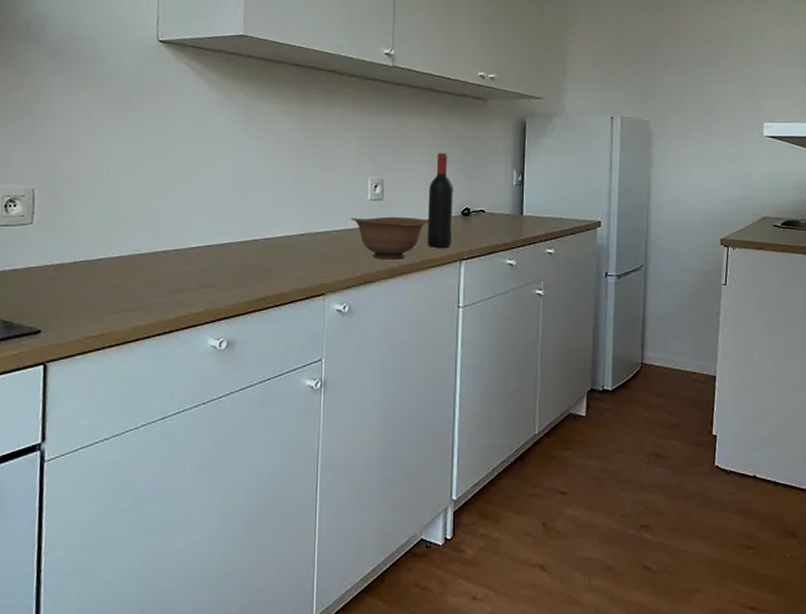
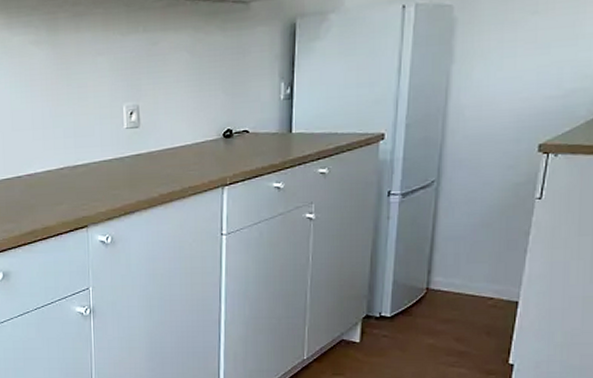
bowl: present [351,216,429,260] -> none [109,143,189,189]
wine bottle: present [427,152,453,248] -> none [186,69,214,174]

